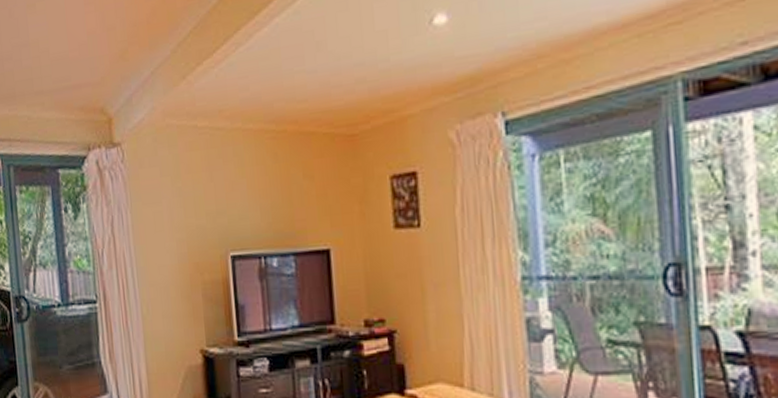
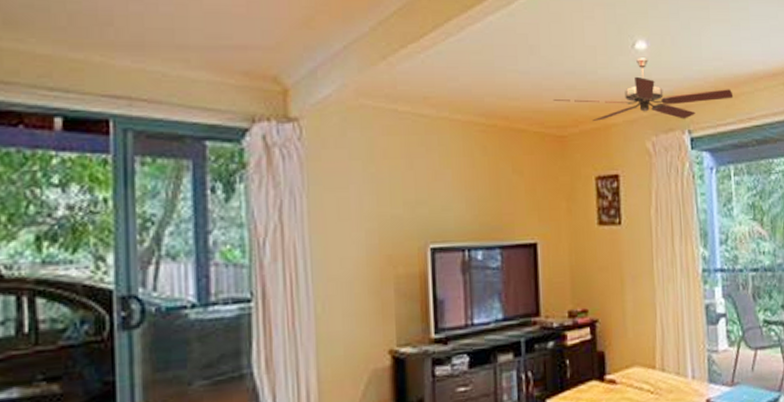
ceiling fan: none [342,33,564,114] -> present [553,58,734,121]

